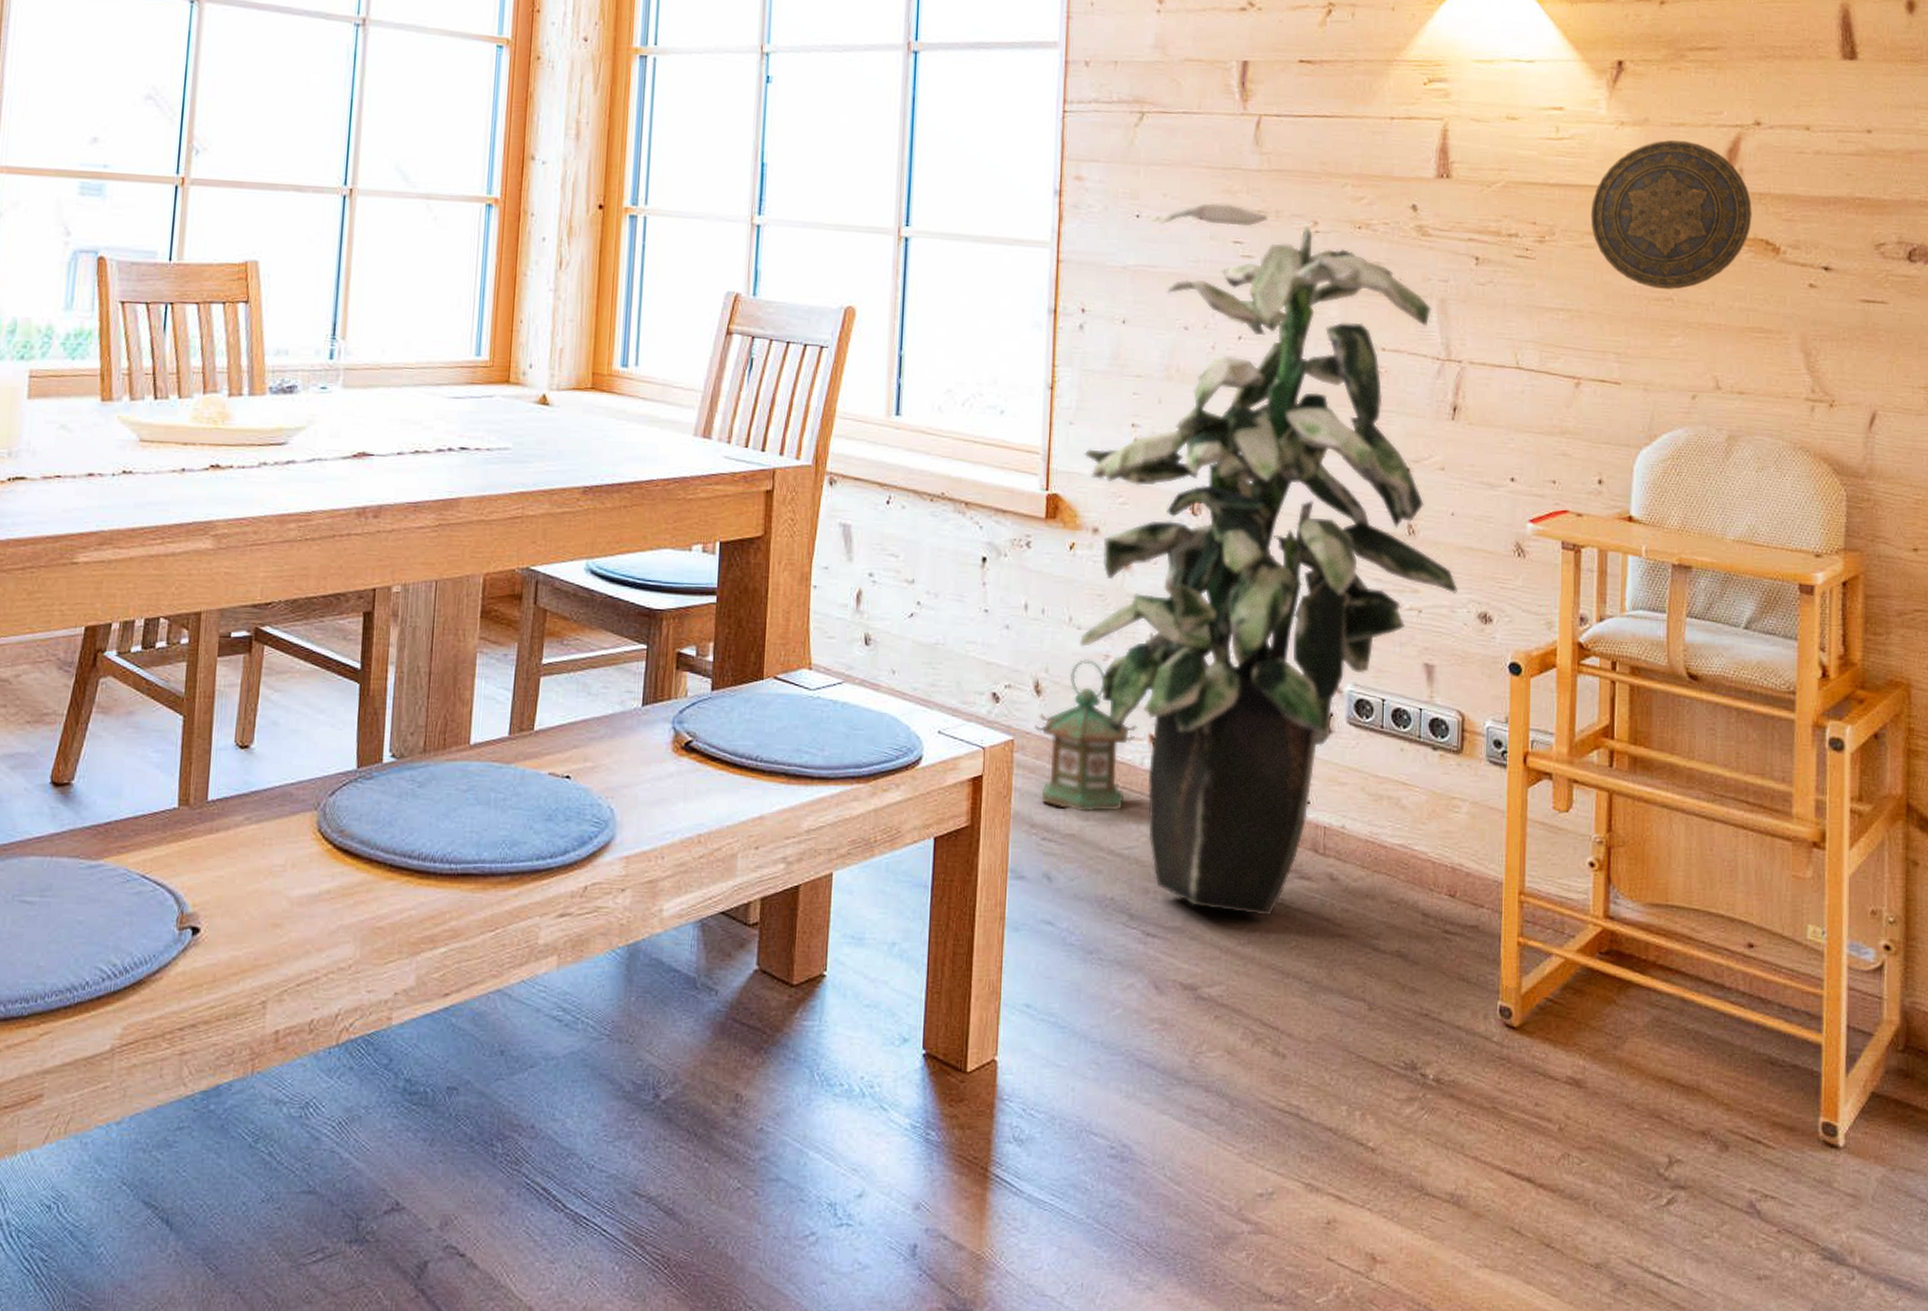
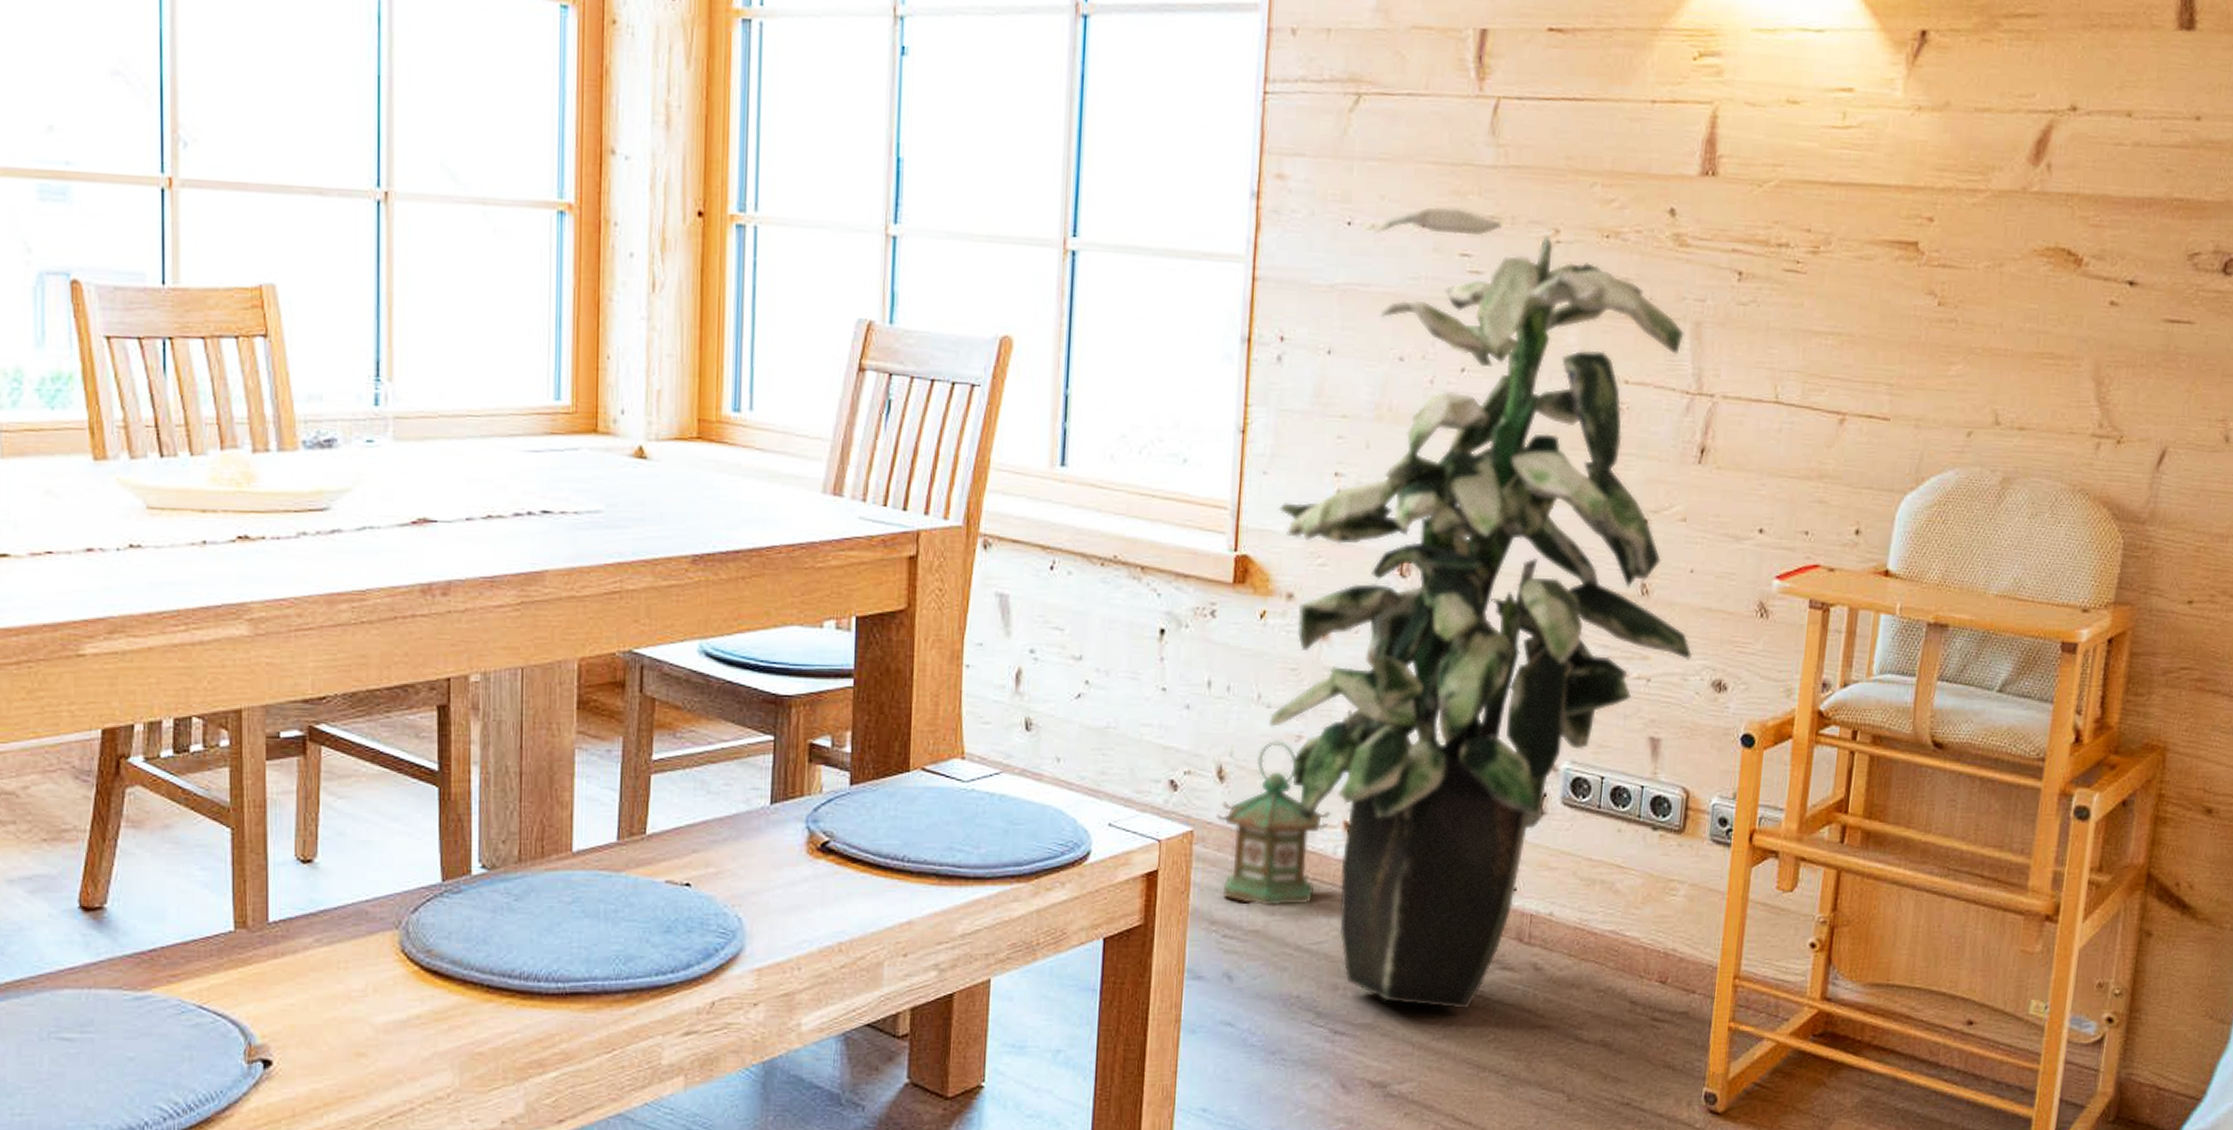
decorative plate: present [1590,139,1752,290] -> none [1873,128,2057,309]

